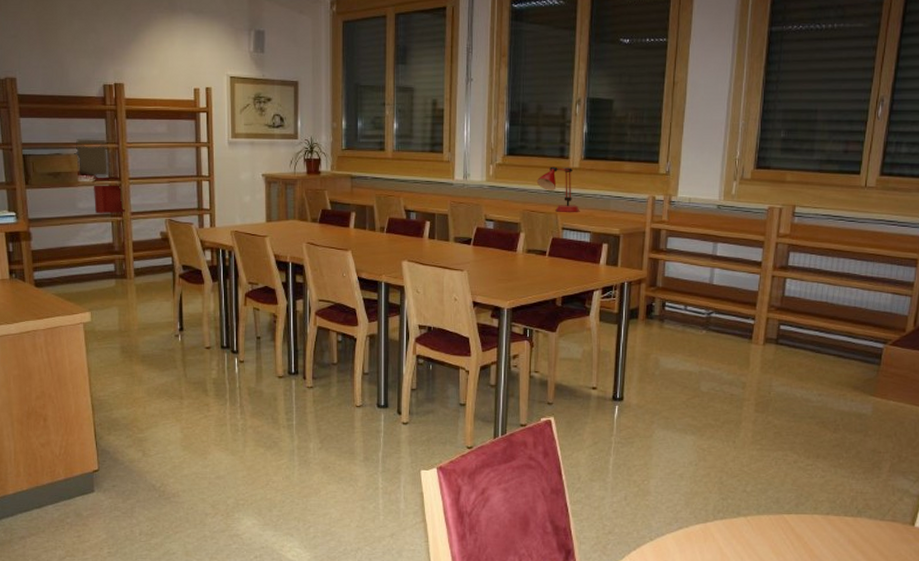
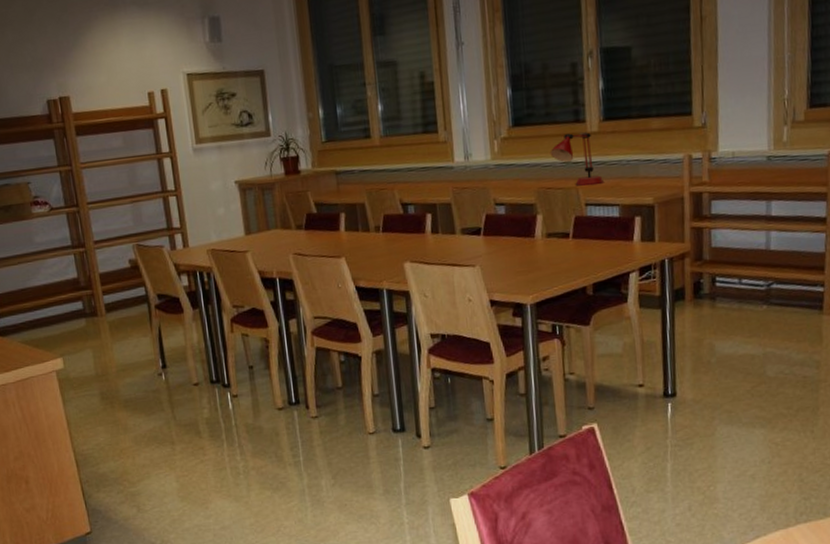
binder: present [76,139,109,177] -> none [24,162,65,208]
binder: present [93,177,125,214] -> none [47,202,88,248]

